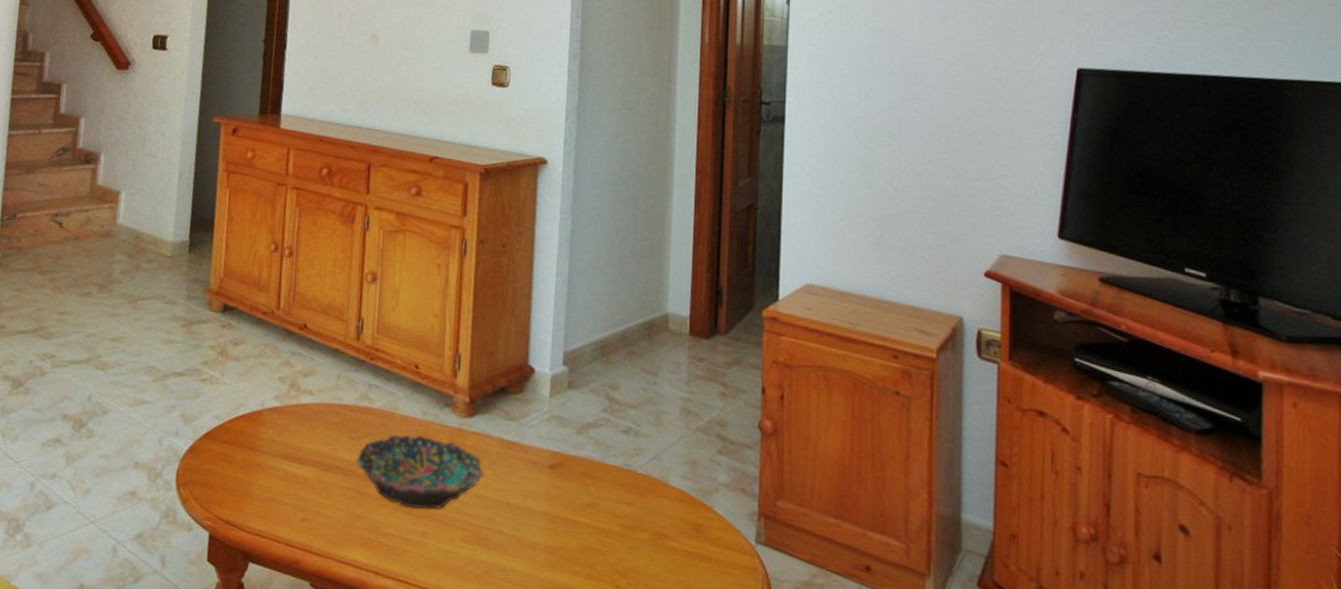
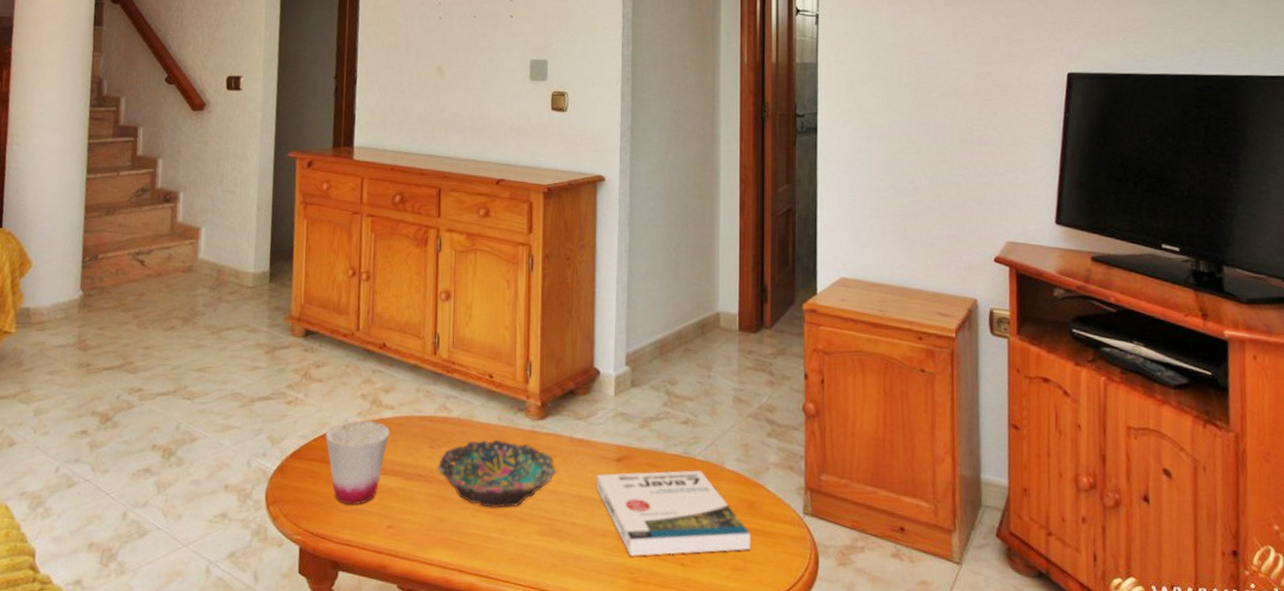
cup: none [240,403,307,494] -> present [325,420,389,505]
book: none [527,480,696,577] -> present [597,470,751,556]

